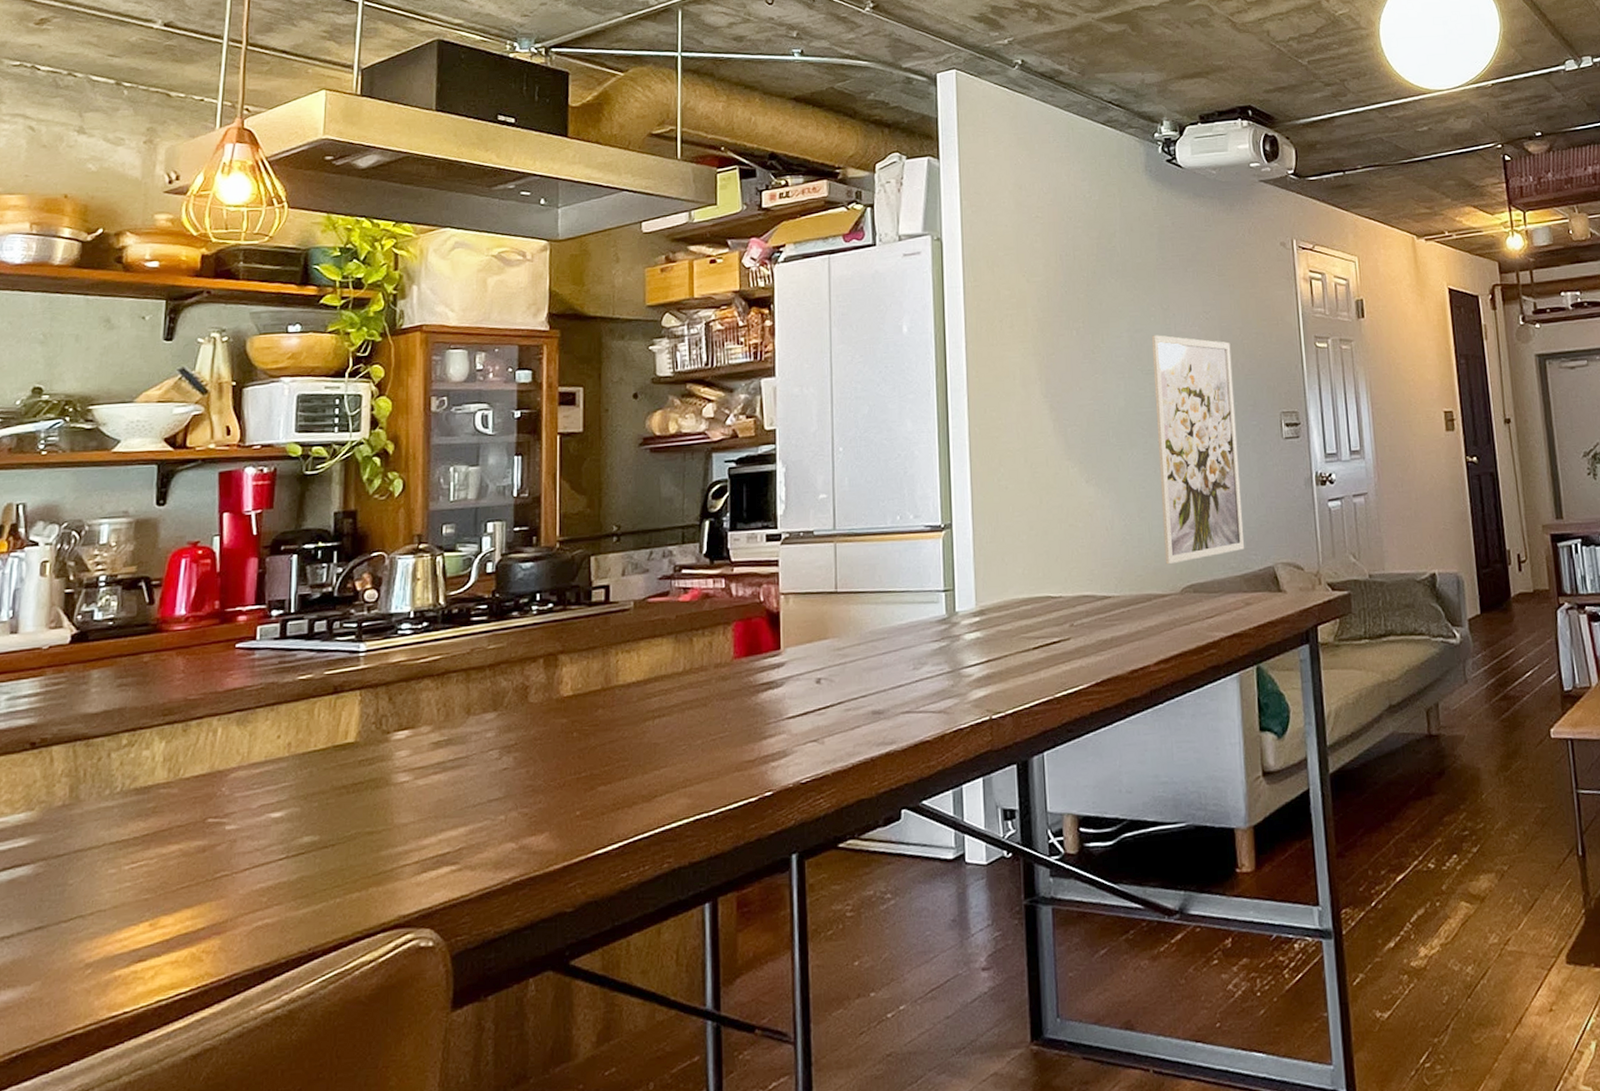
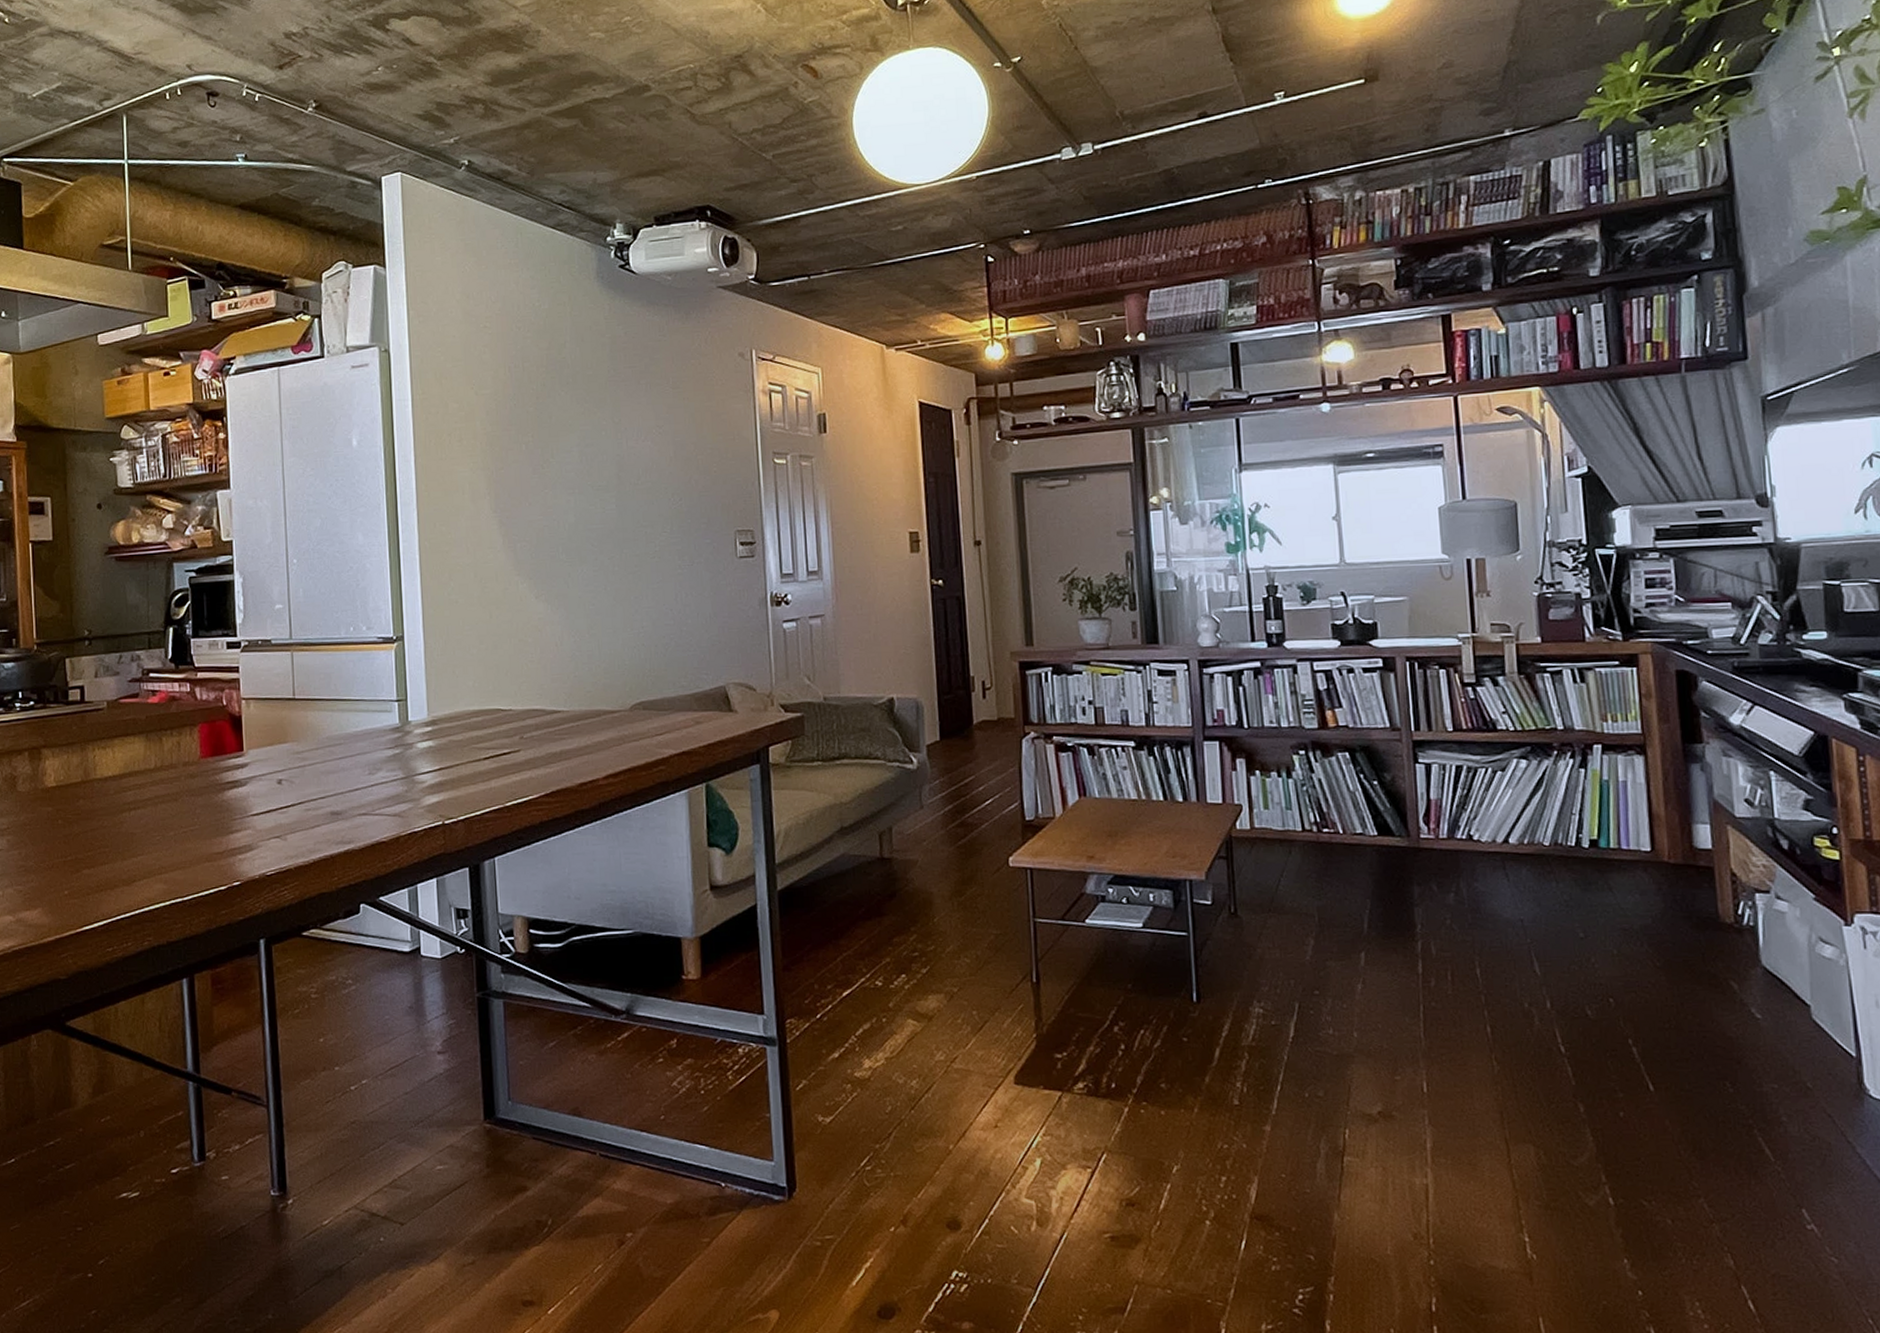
wall art: present [1151,335,1244,565] -> none [602,450,695,682]

